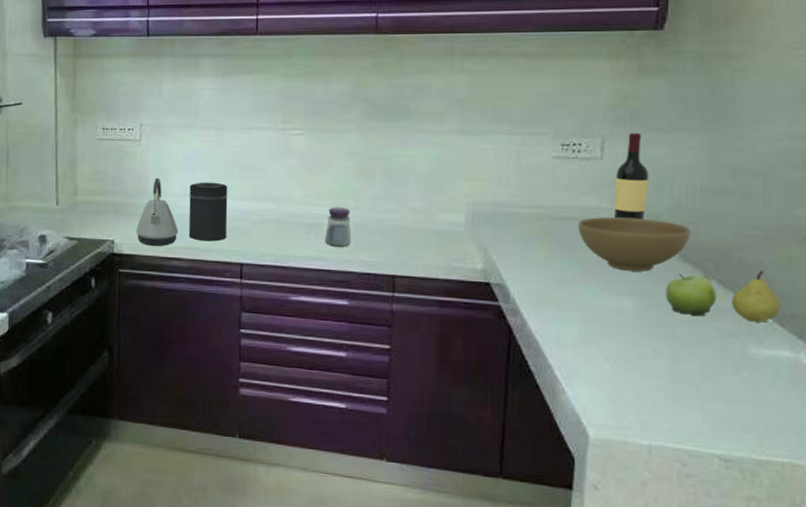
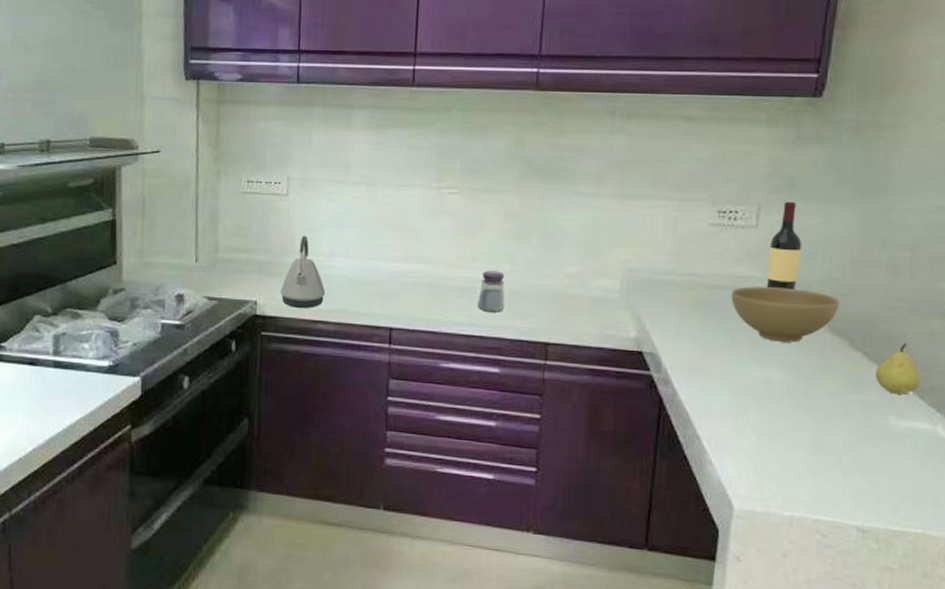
cylinder: present [188,182,228,242] -> none [336,241,379,304]
fruit: present [665,274,716,315] -> none [812,346,861,387]

